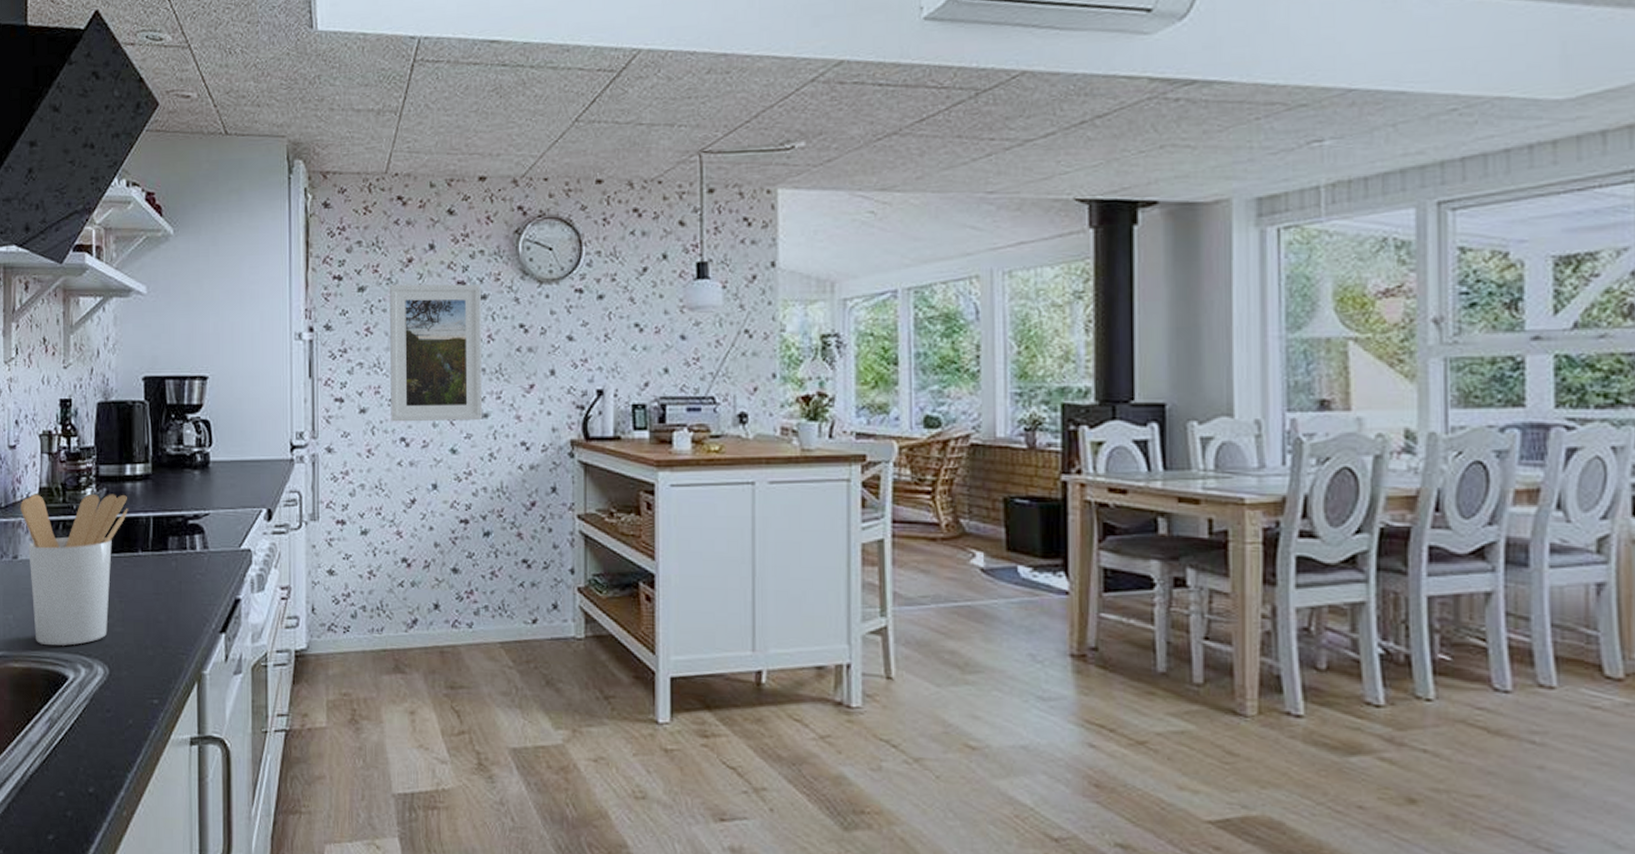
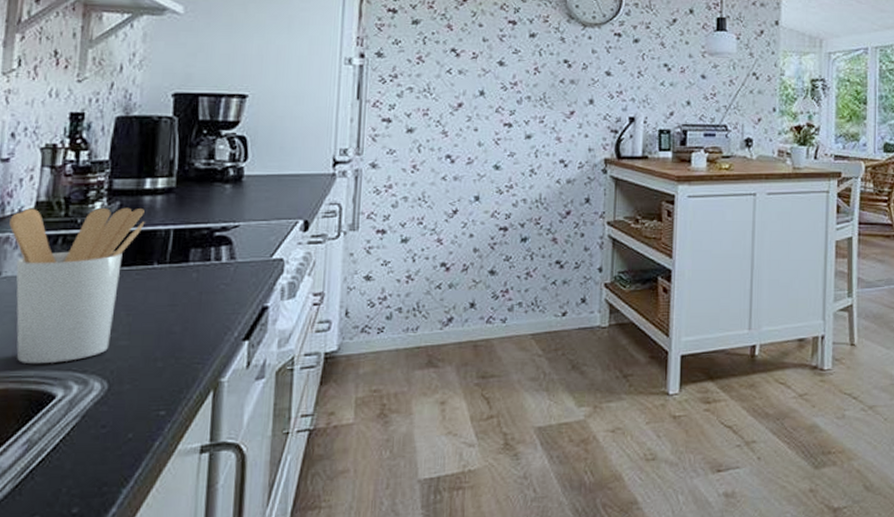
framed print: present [390,284,482,422] -> none [438,20,530,141]

